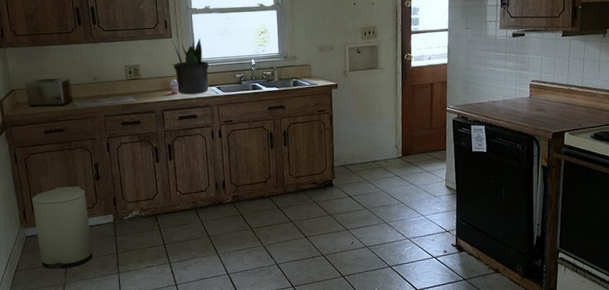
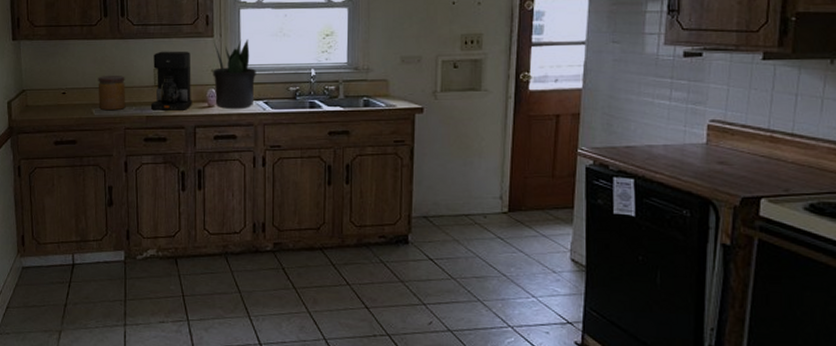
toaster: present [24,77,73,108] -> none [37,78,91,114]
pedal bin: present [32,186,93,269] -> none [33,211,97,312]
jar: none [77,72,104,103] -> present [98,75,126,111]
coffee maker: none [123,50,159,100] -> present [150,51,192,112]

